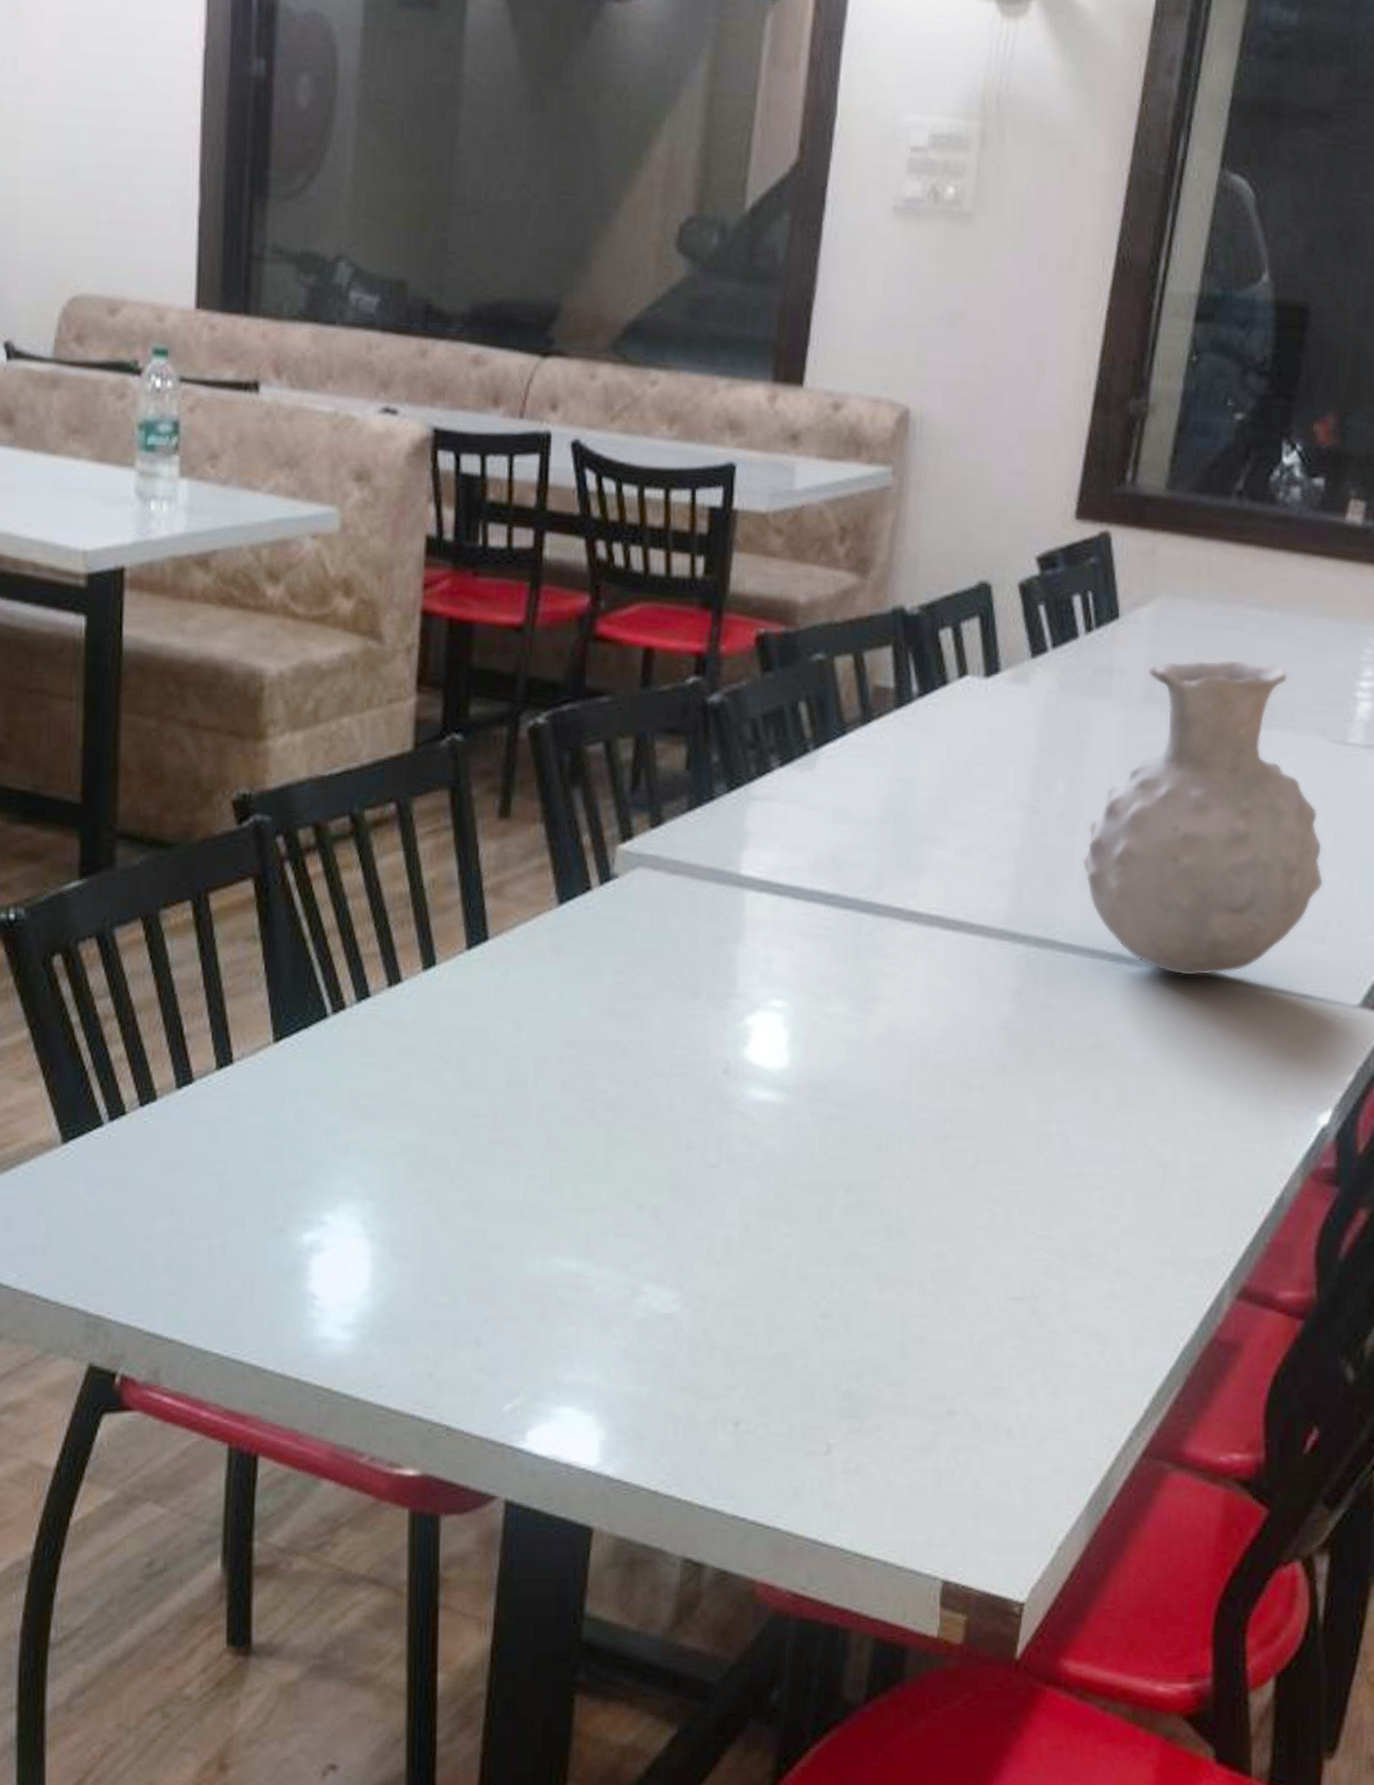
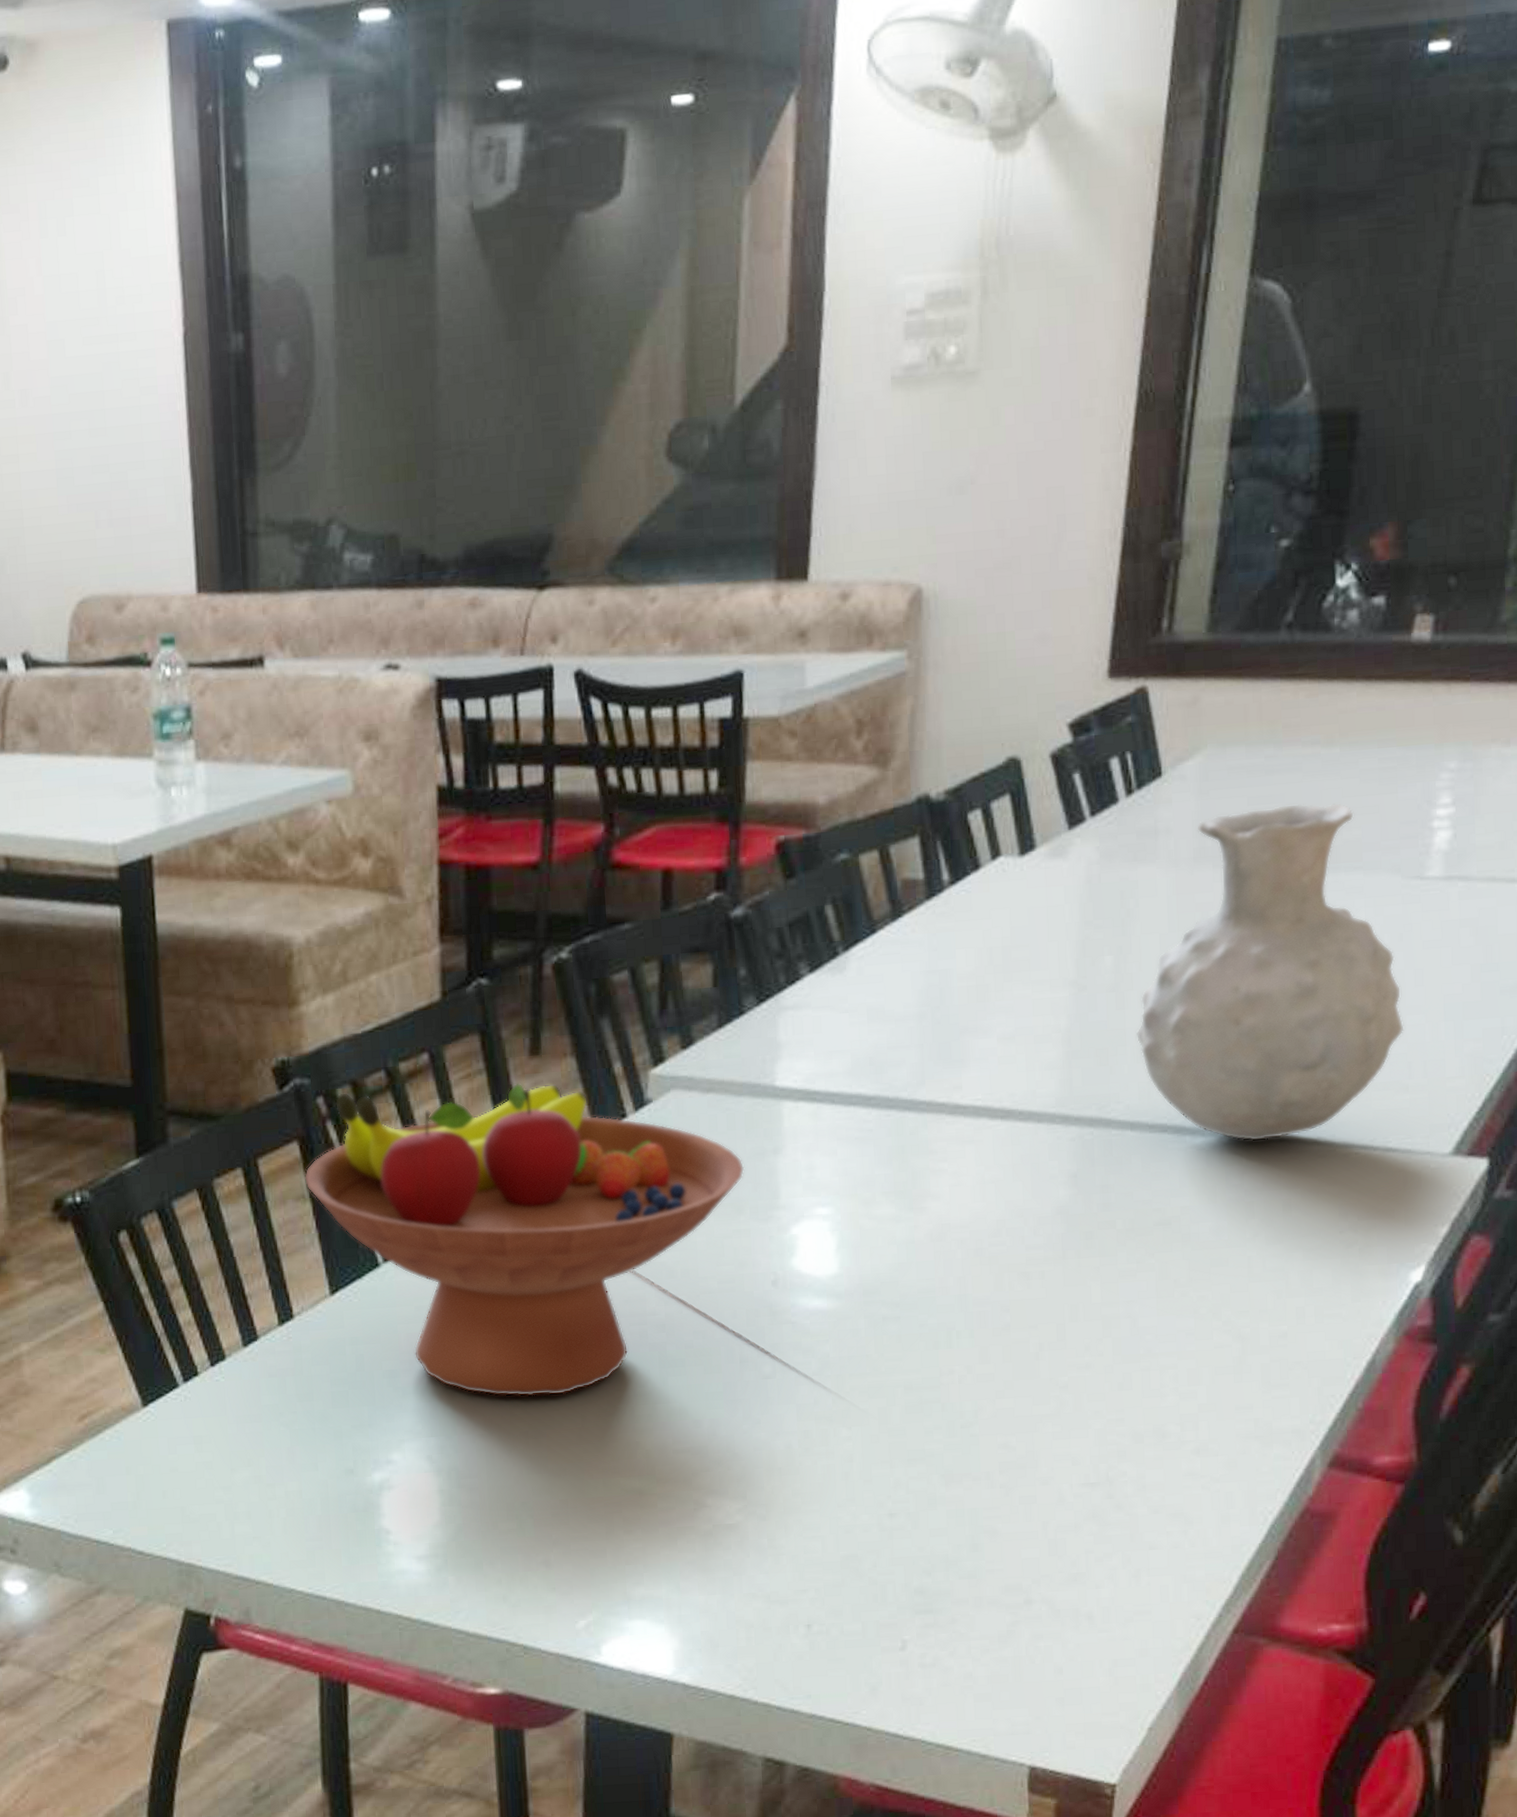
fruit bowl: none [256,833,705,1168] -> present [304,1083,745,1397]

